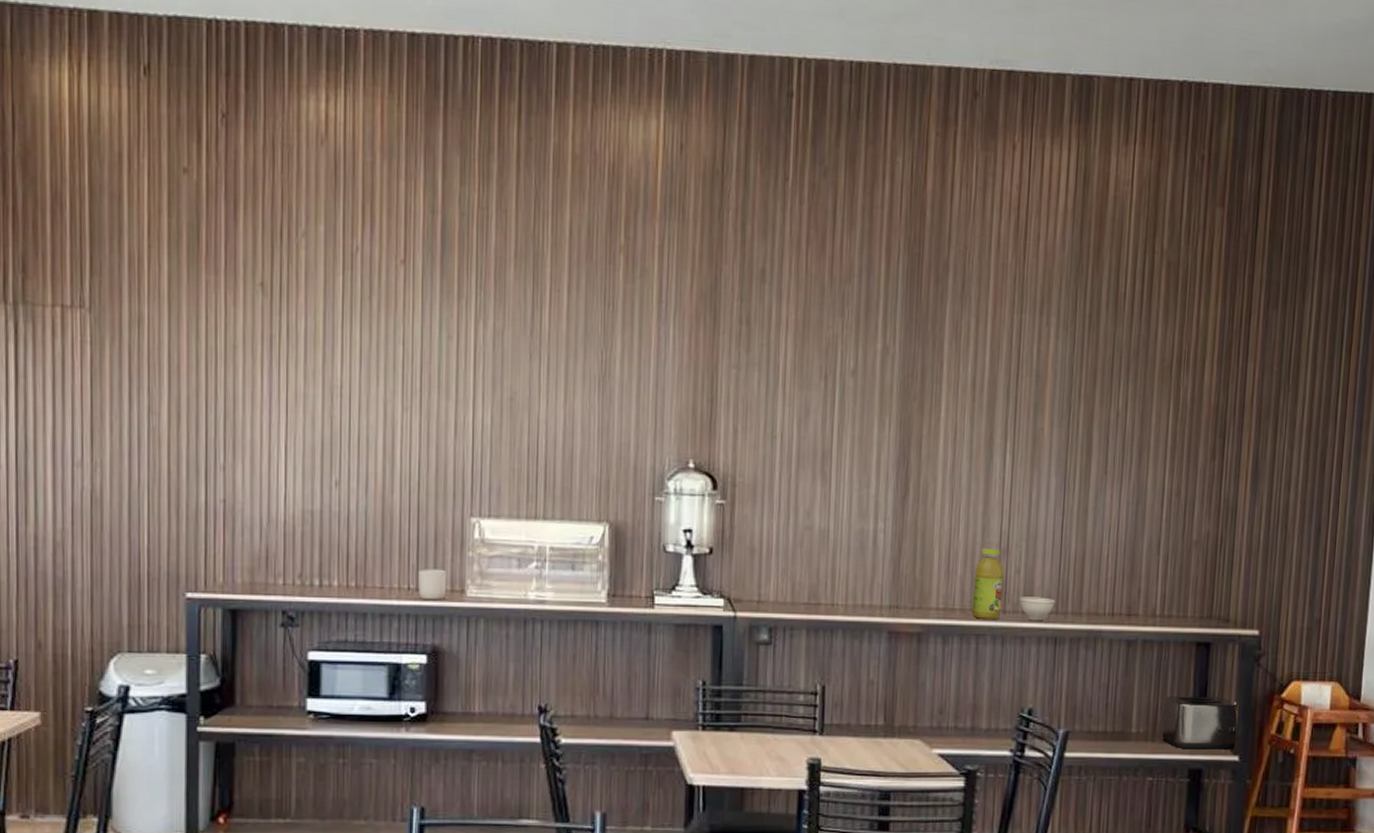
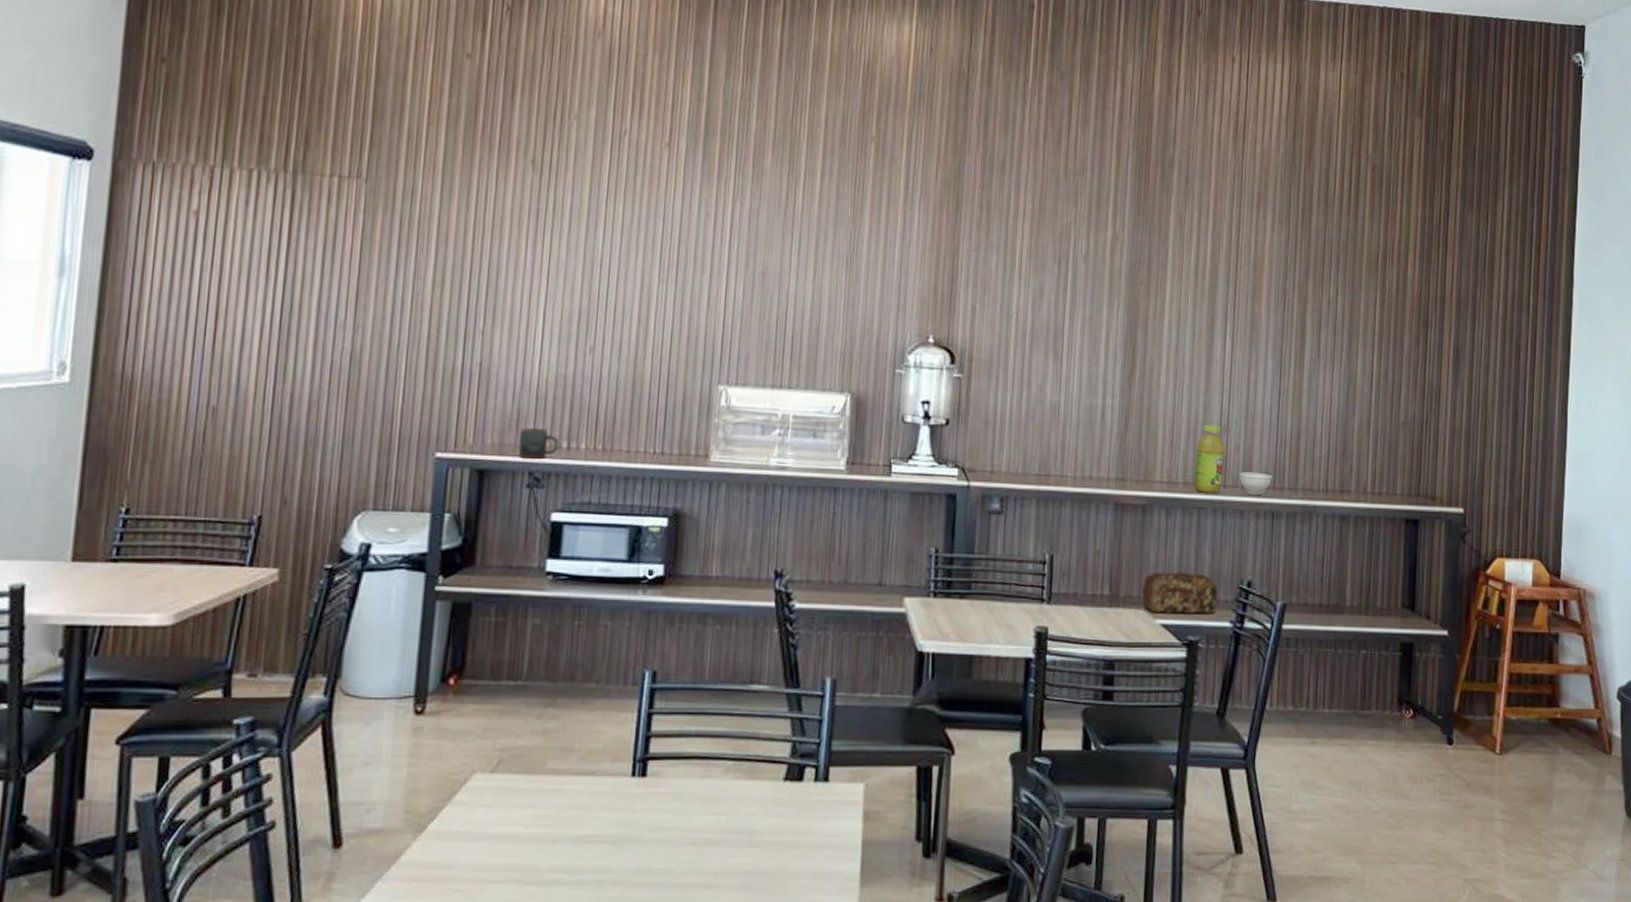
mug: none [269,566,311,597] -> present [518,428,559,459]
mug: present [418,569,447,600] -> none [663,433,692,465]
bread loaf: none [918,701,997,743] -> present [1142,572,1218,614]
toaster: present [1161,696,1239,750] -> none [1374,571,1447,624]

